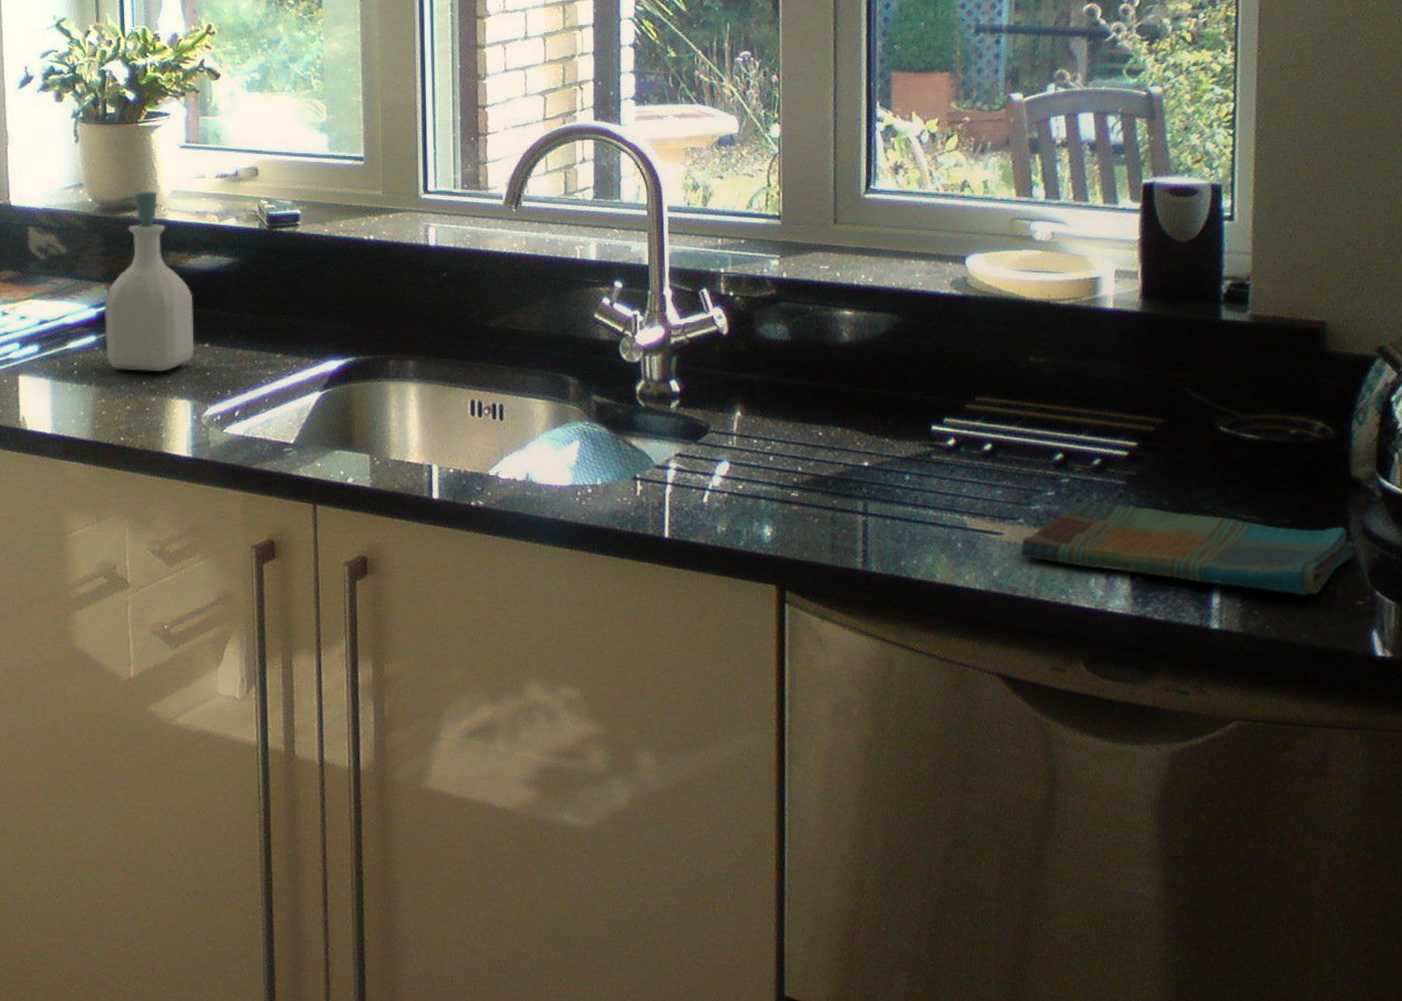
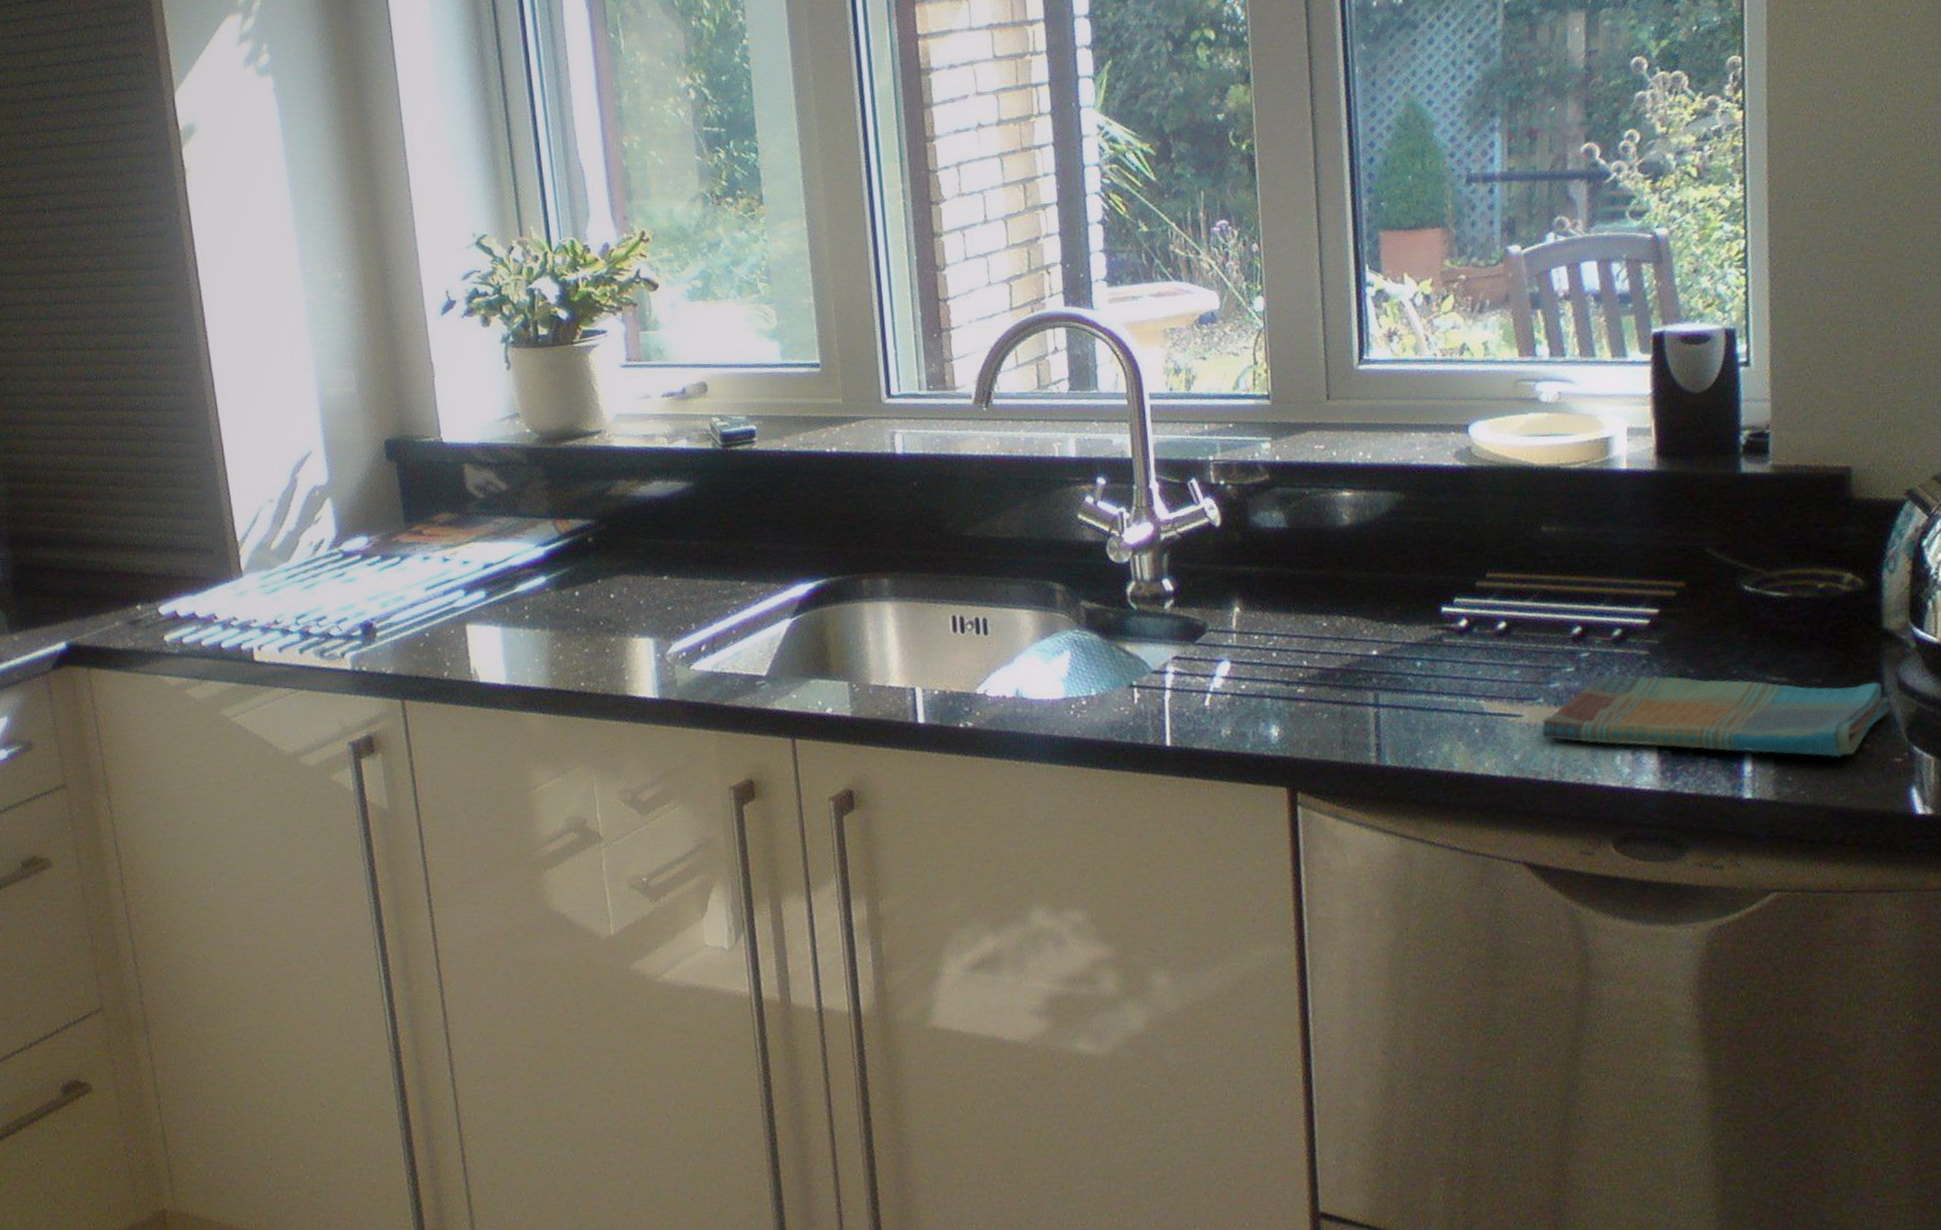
soap bottle: present [104,191,195,372] -> none [552,416,653,611]

